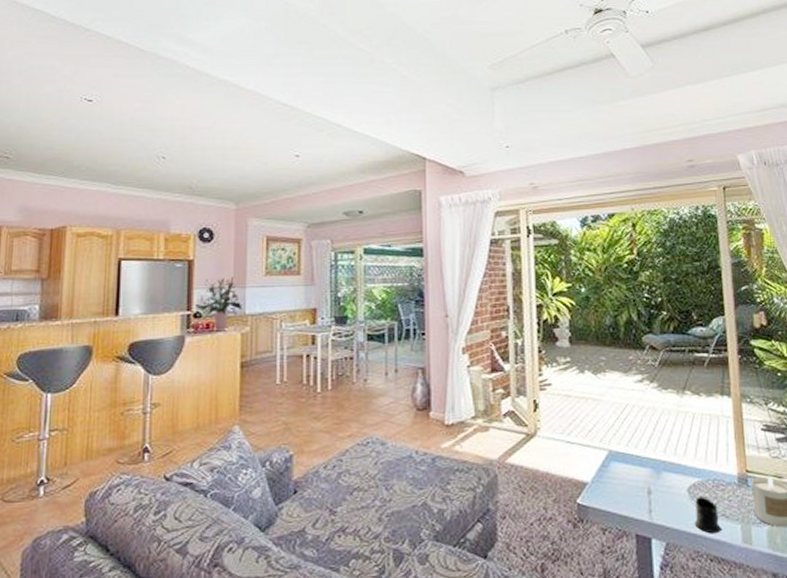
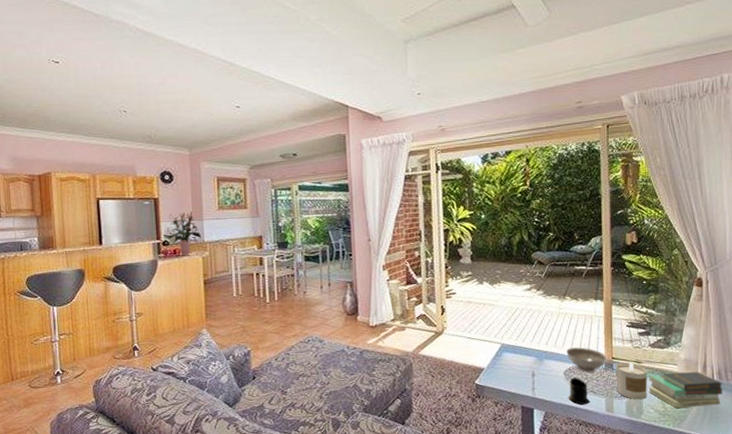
decorative bowl: none [689,456,740,490] -> present [567,347,607,373]

